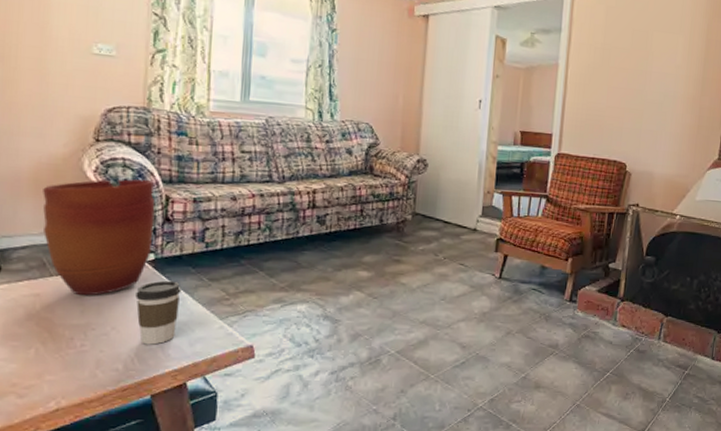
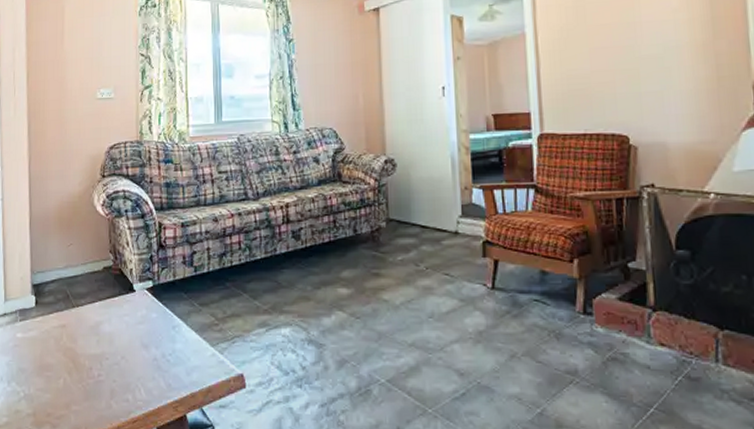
vase: present [43,179,155,296] -> none [65,209,151,326]
coffee cup: present [135,280,182,345] -> none [139,307,177,374]

